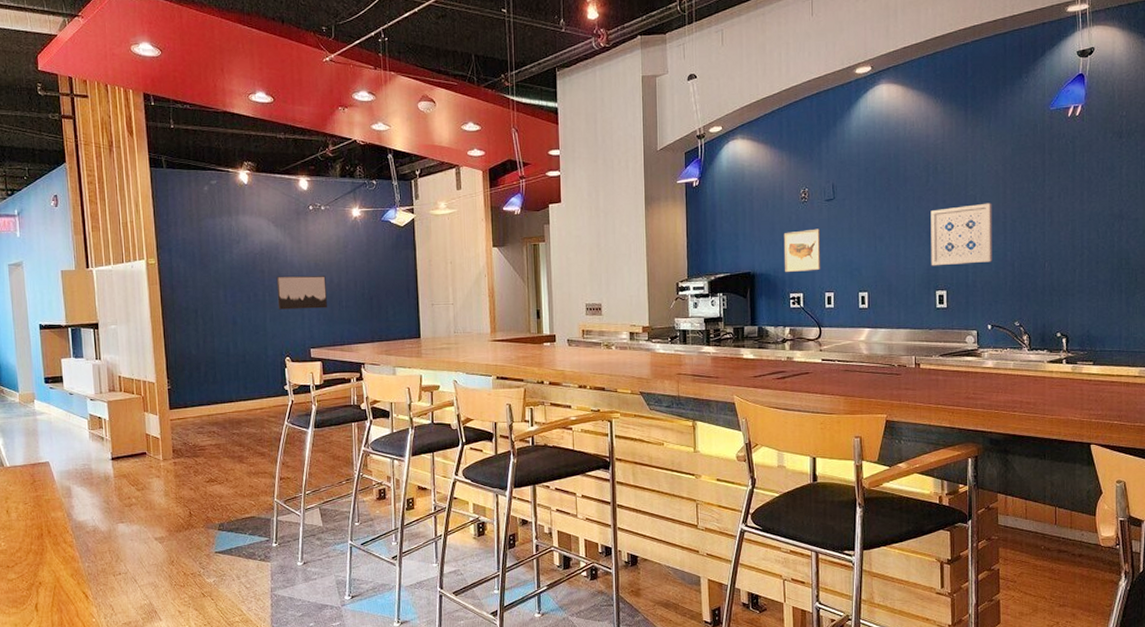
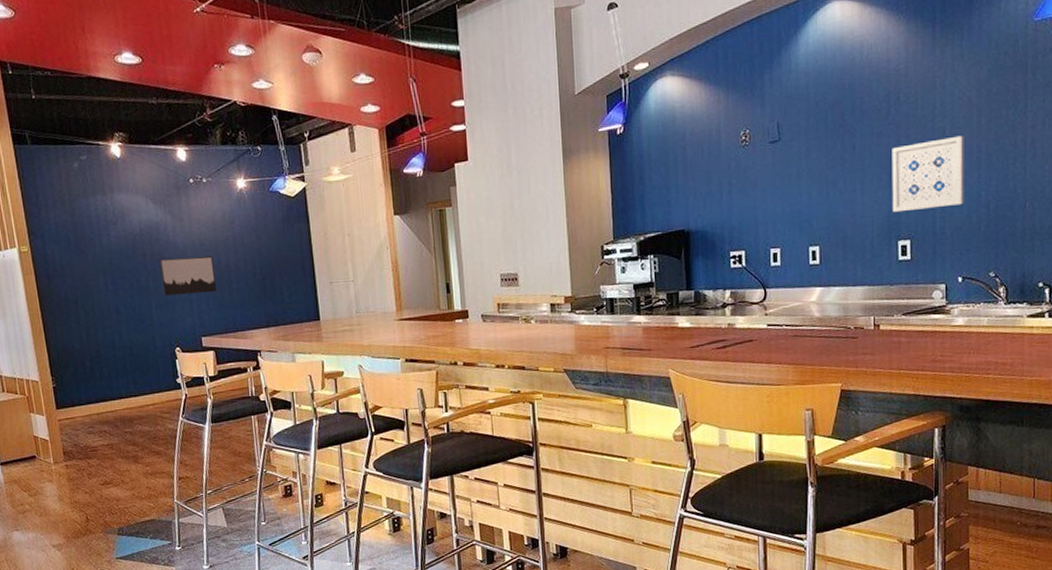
wall art: present [783,228,821,273] -> none [721,175,765,229]

